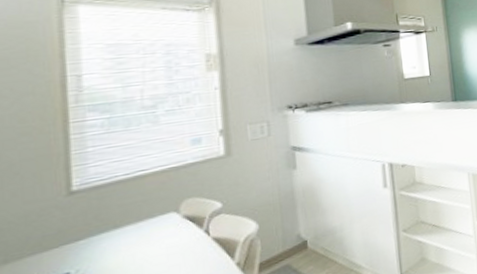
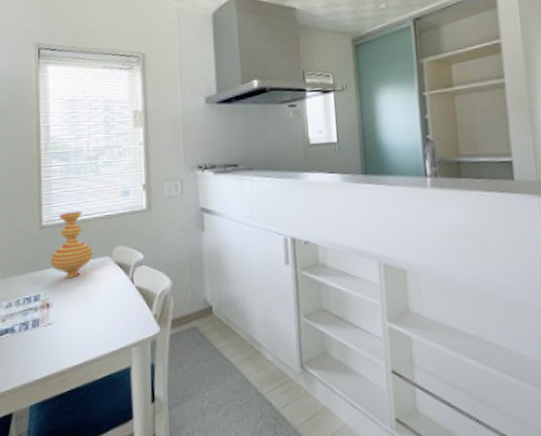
vase: none [85,167,152,246] -> present [50,211,93,278]

